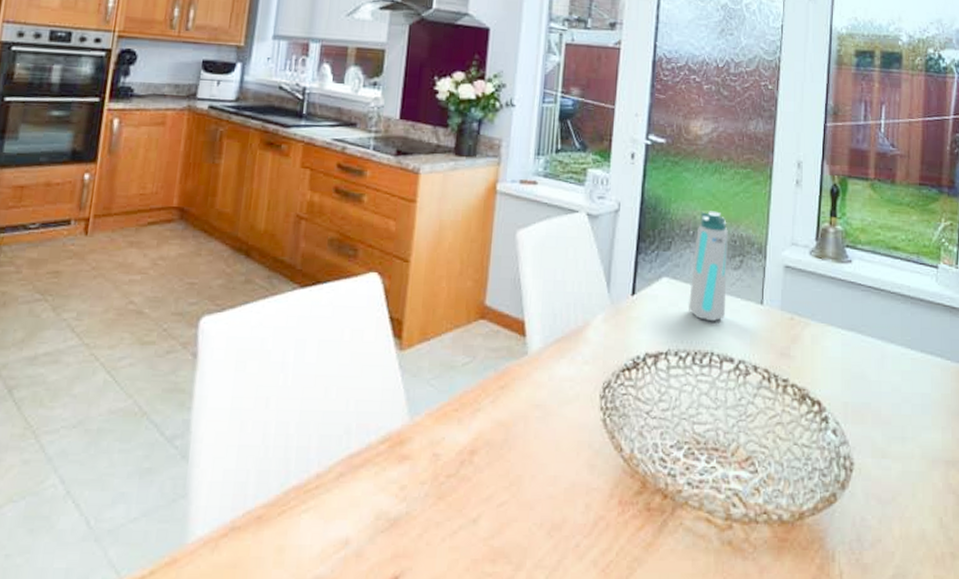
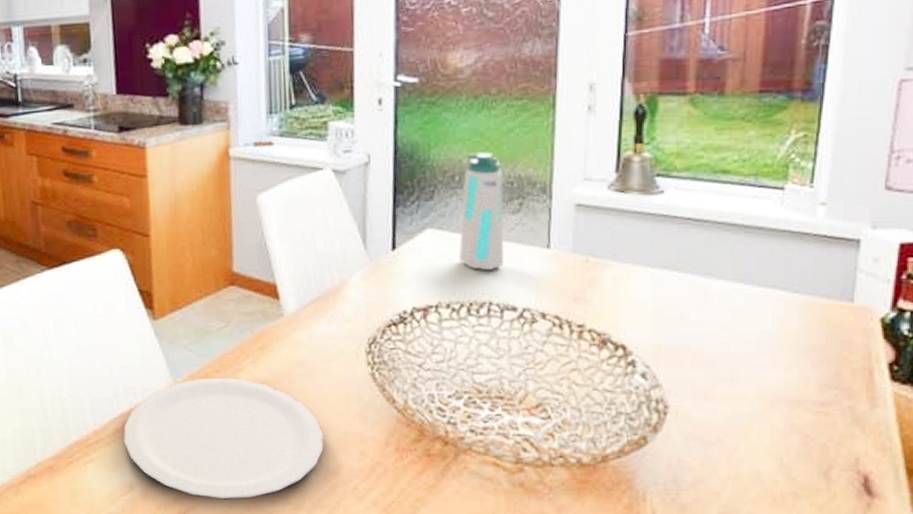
plate: none [347,417,552,559] -> present [123,377,324,500]

